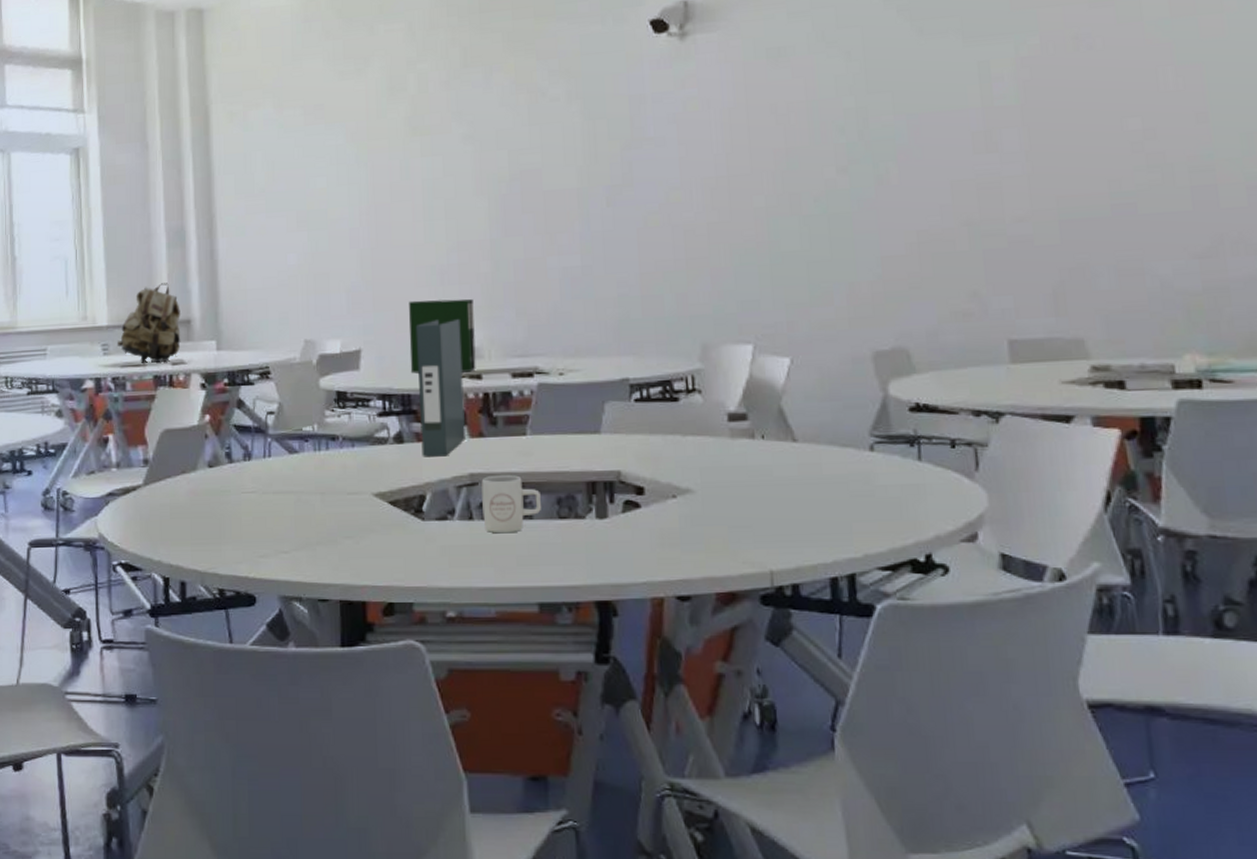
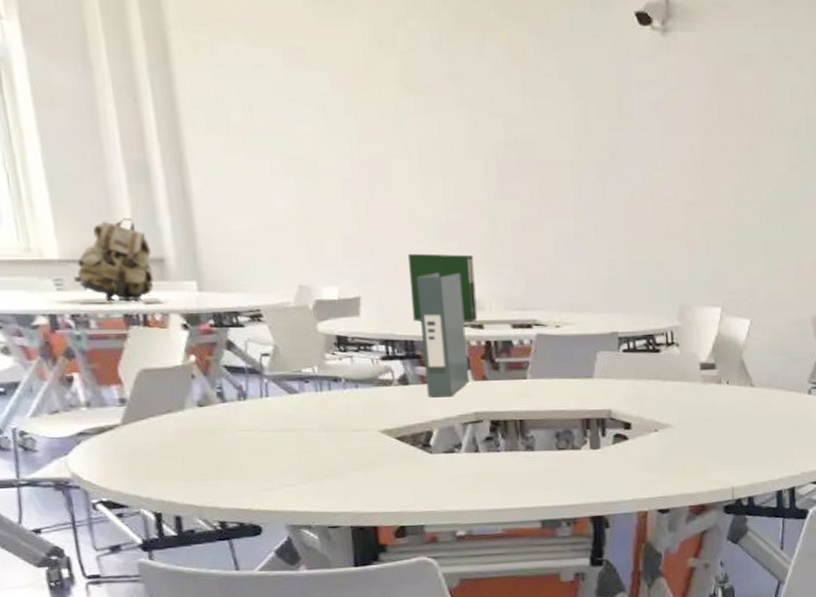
mug: present [481,474,542,534] -> none [486,413,543,464]

